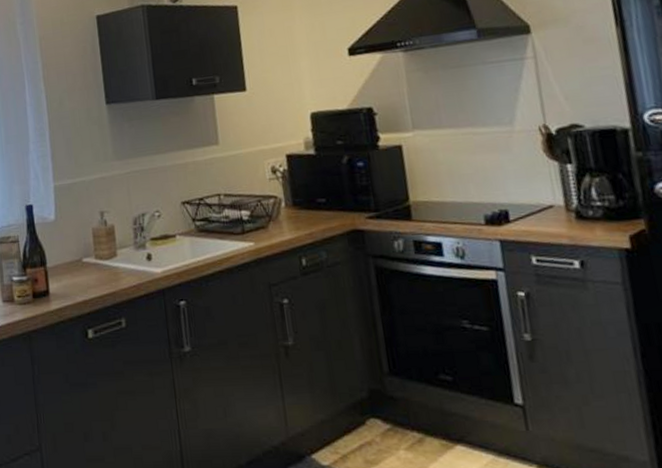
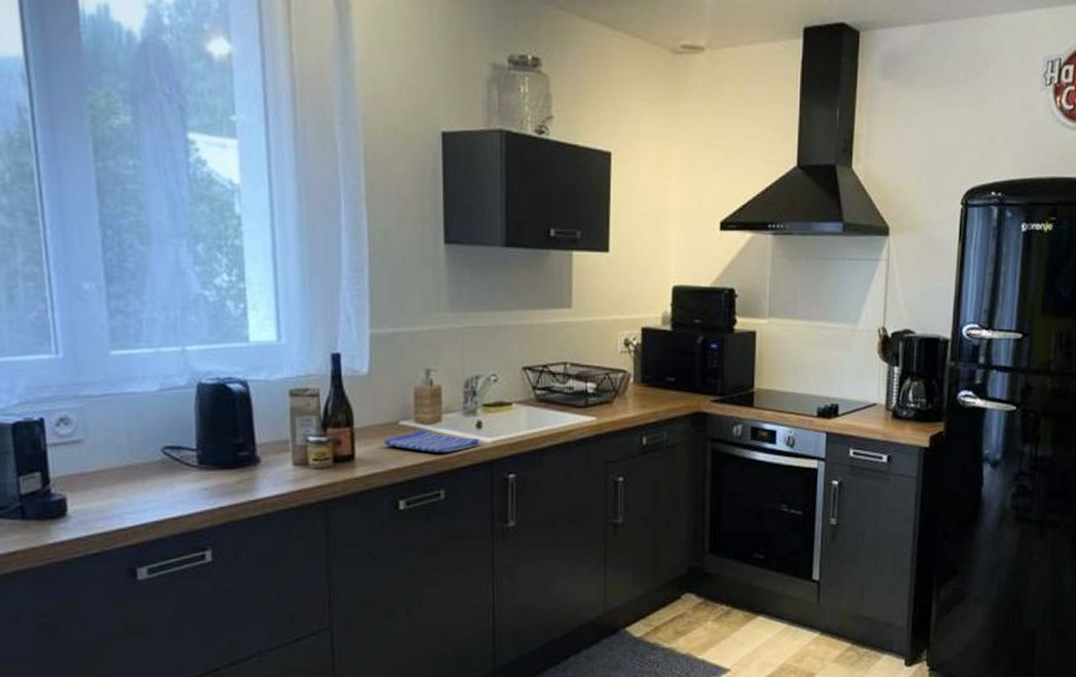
dish towel: none [71,265,151,285] -> present [384,430,479,453]

